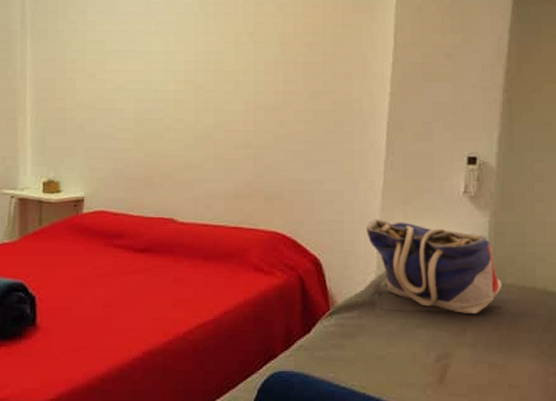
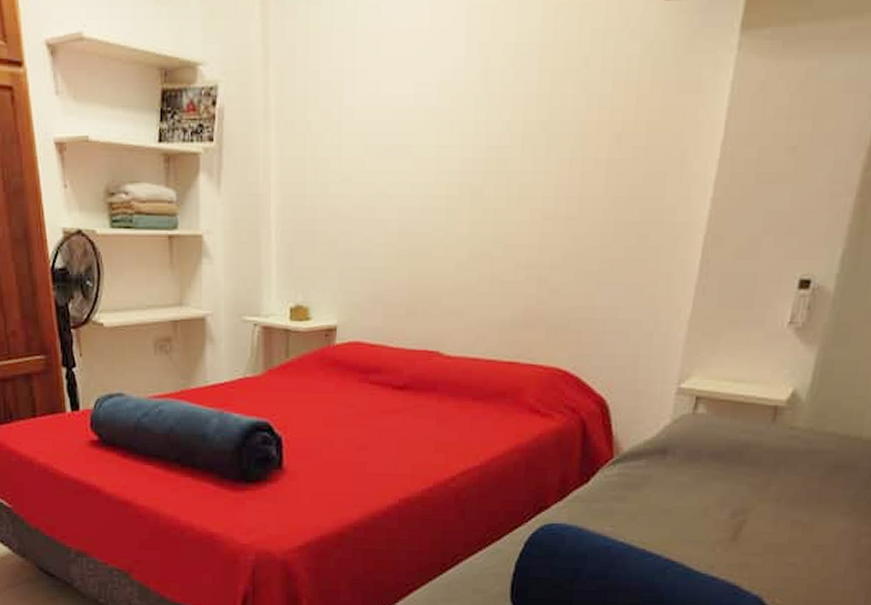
tote bag: present [365,219,502,315] -> none [664,354,821,467]

